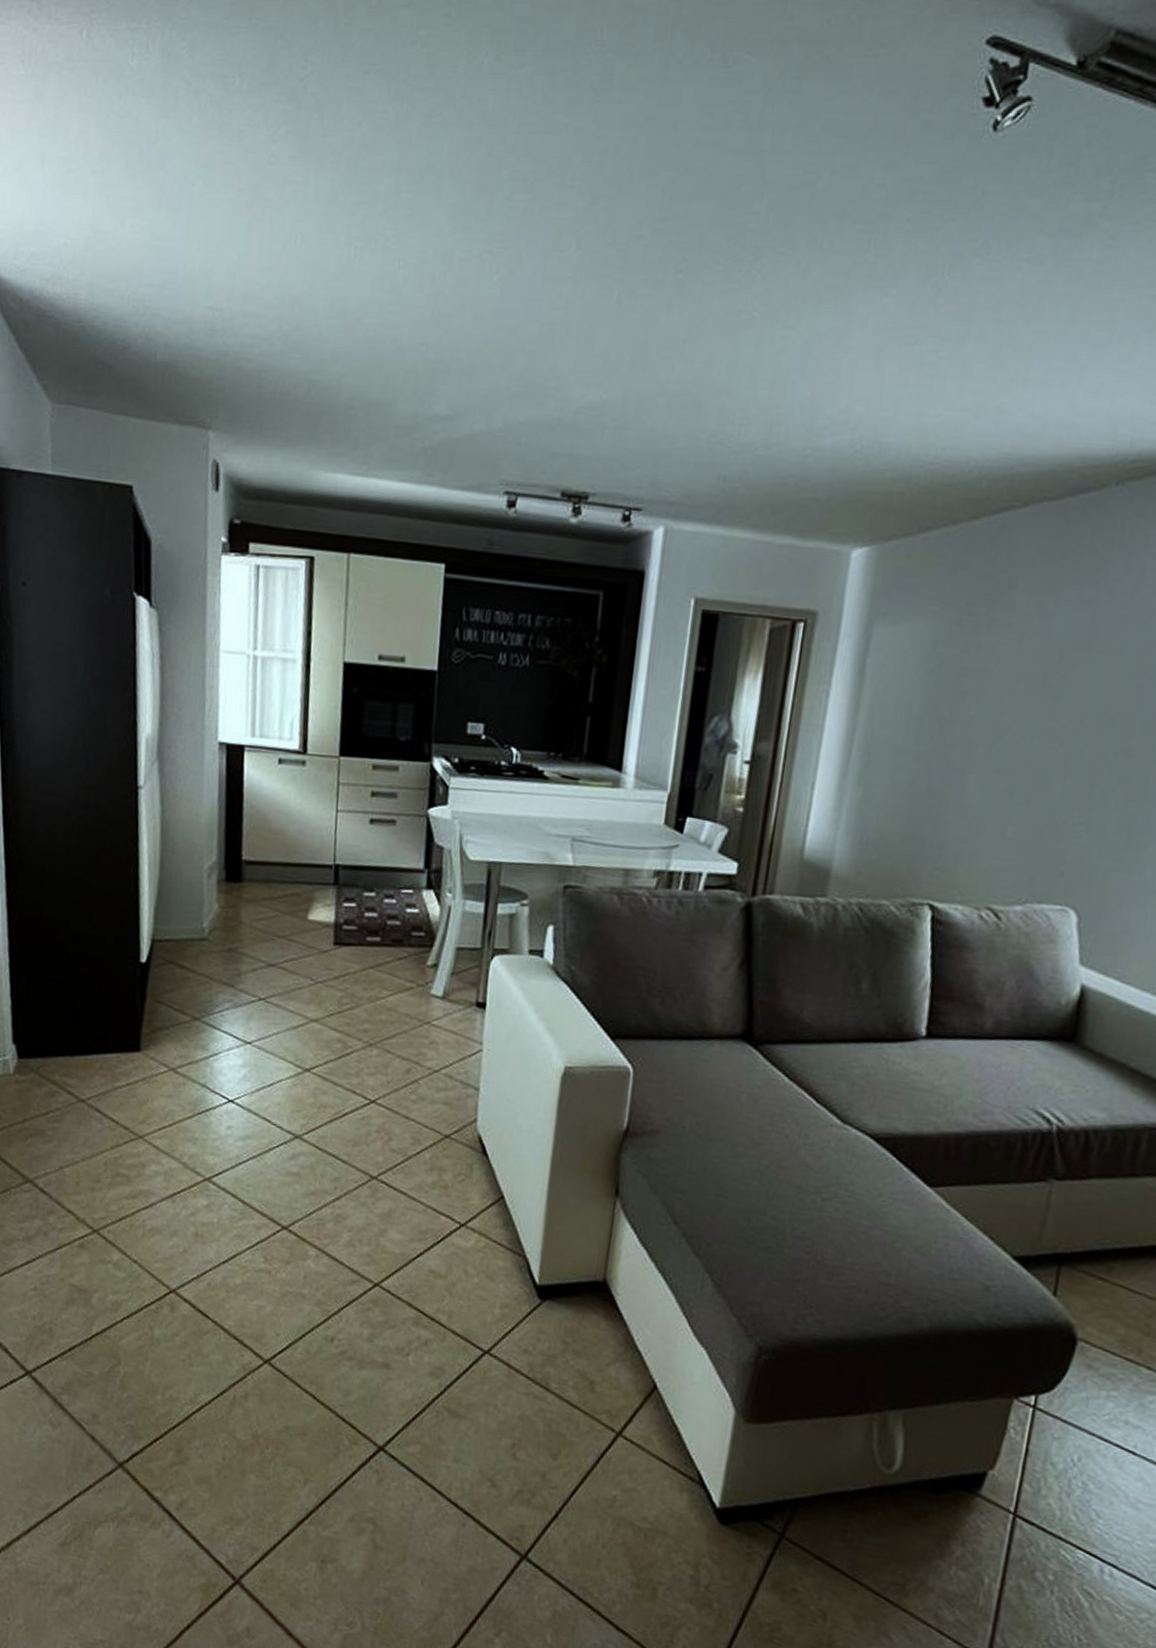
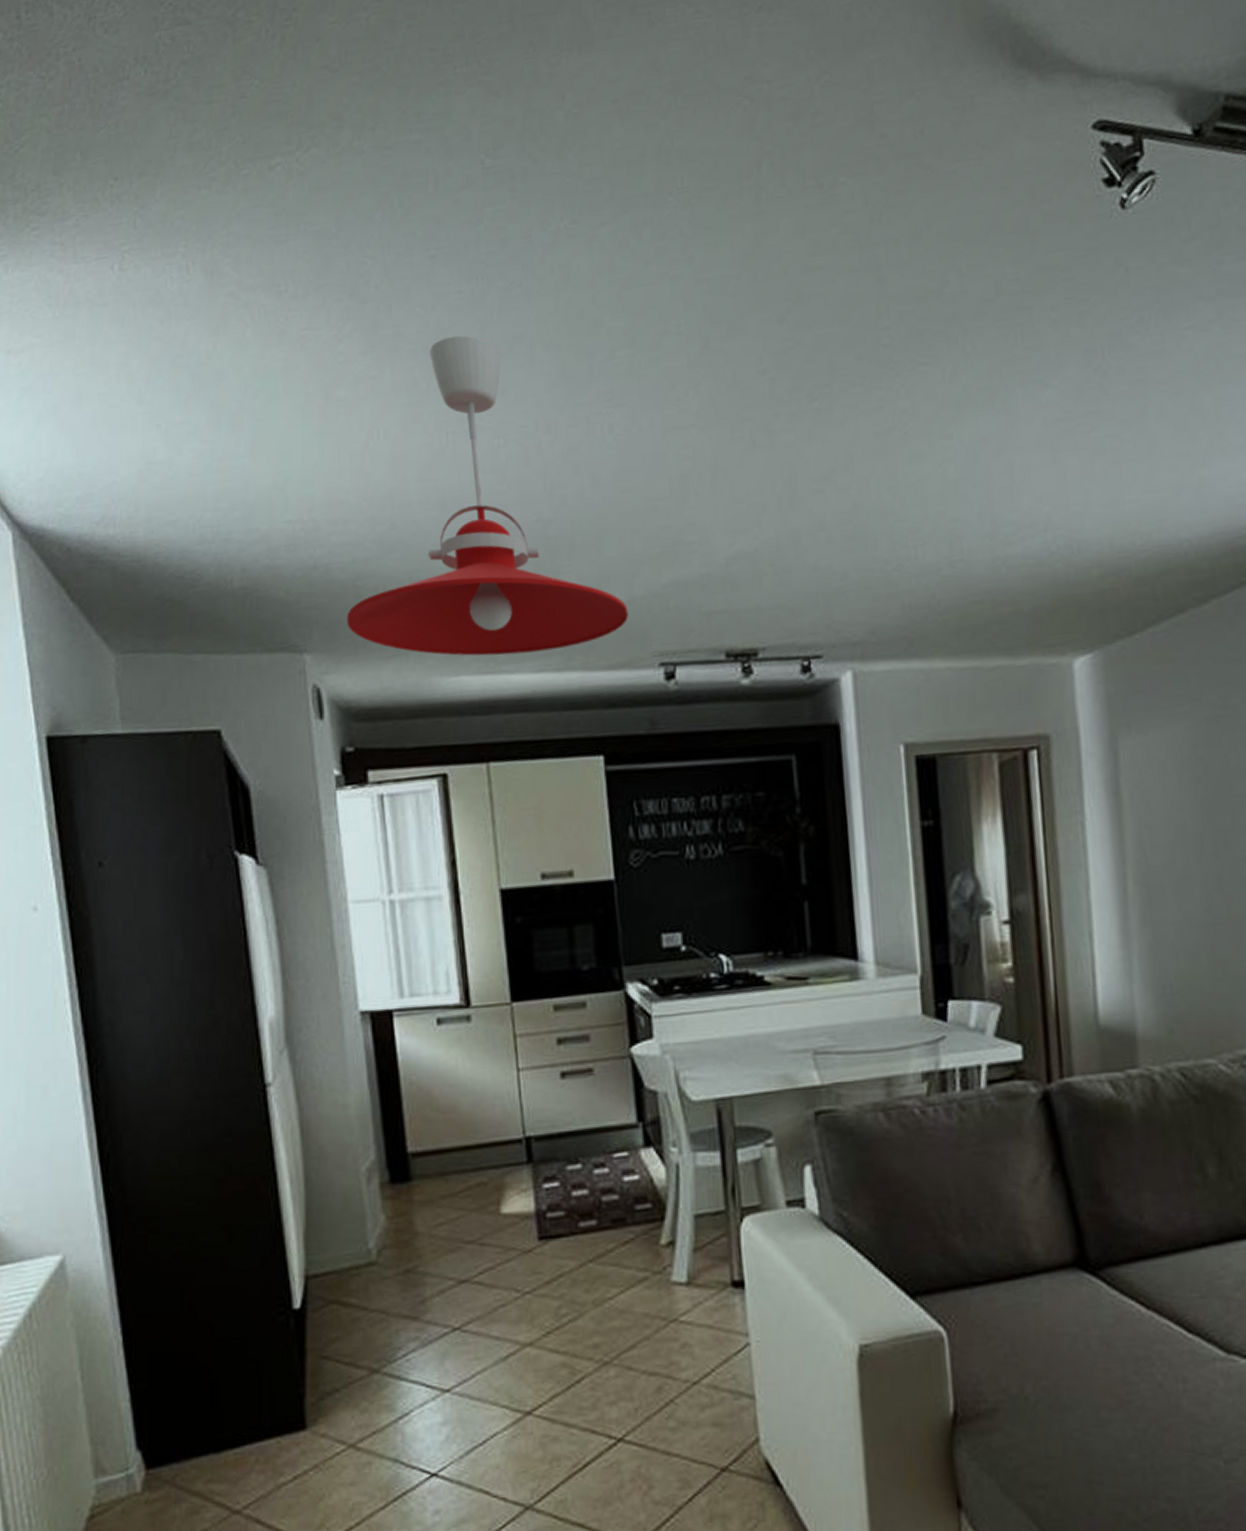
pendant light: none [247,154,486,464] -> present [346,335,629,656]

